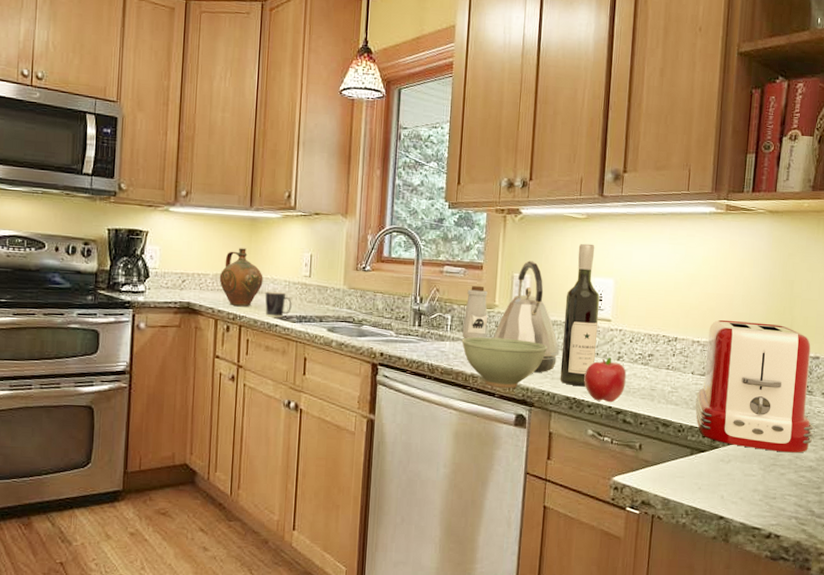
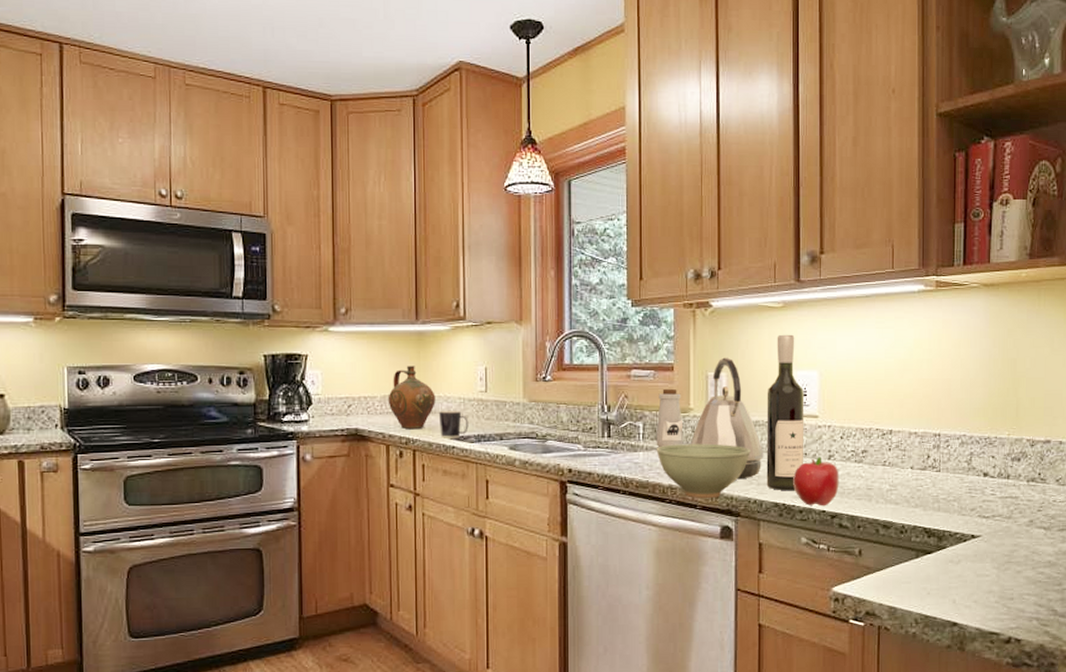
toaster: present [695,319,813,453] -> none [918,407,1049,548]

